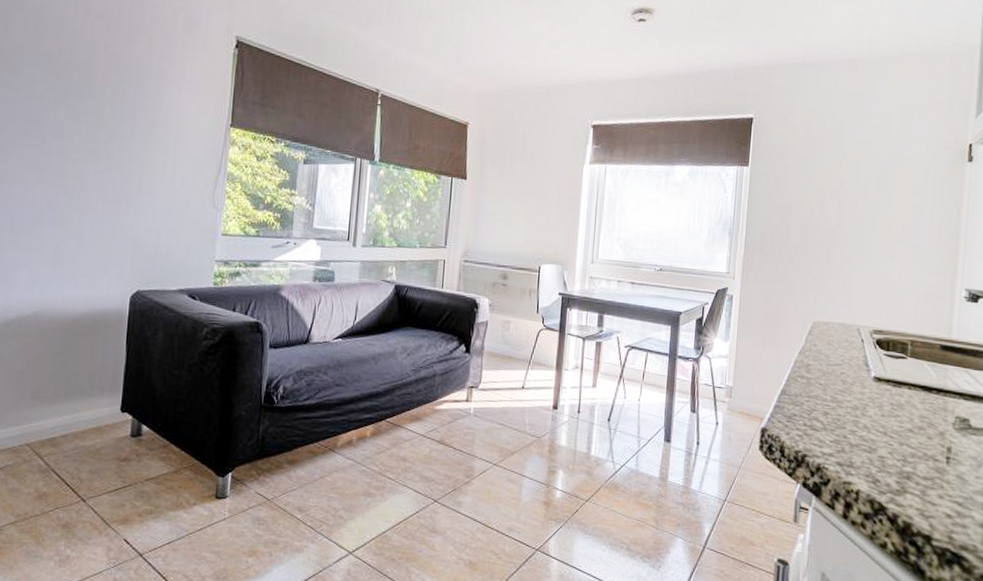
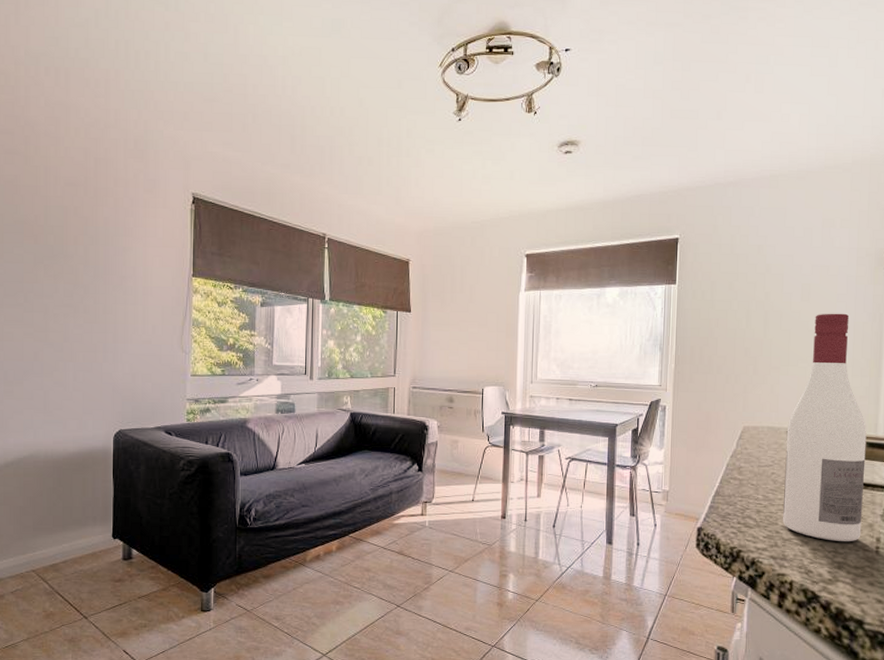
wine bottle: none [851,206,941,450] -> present [783,313,867,541]

